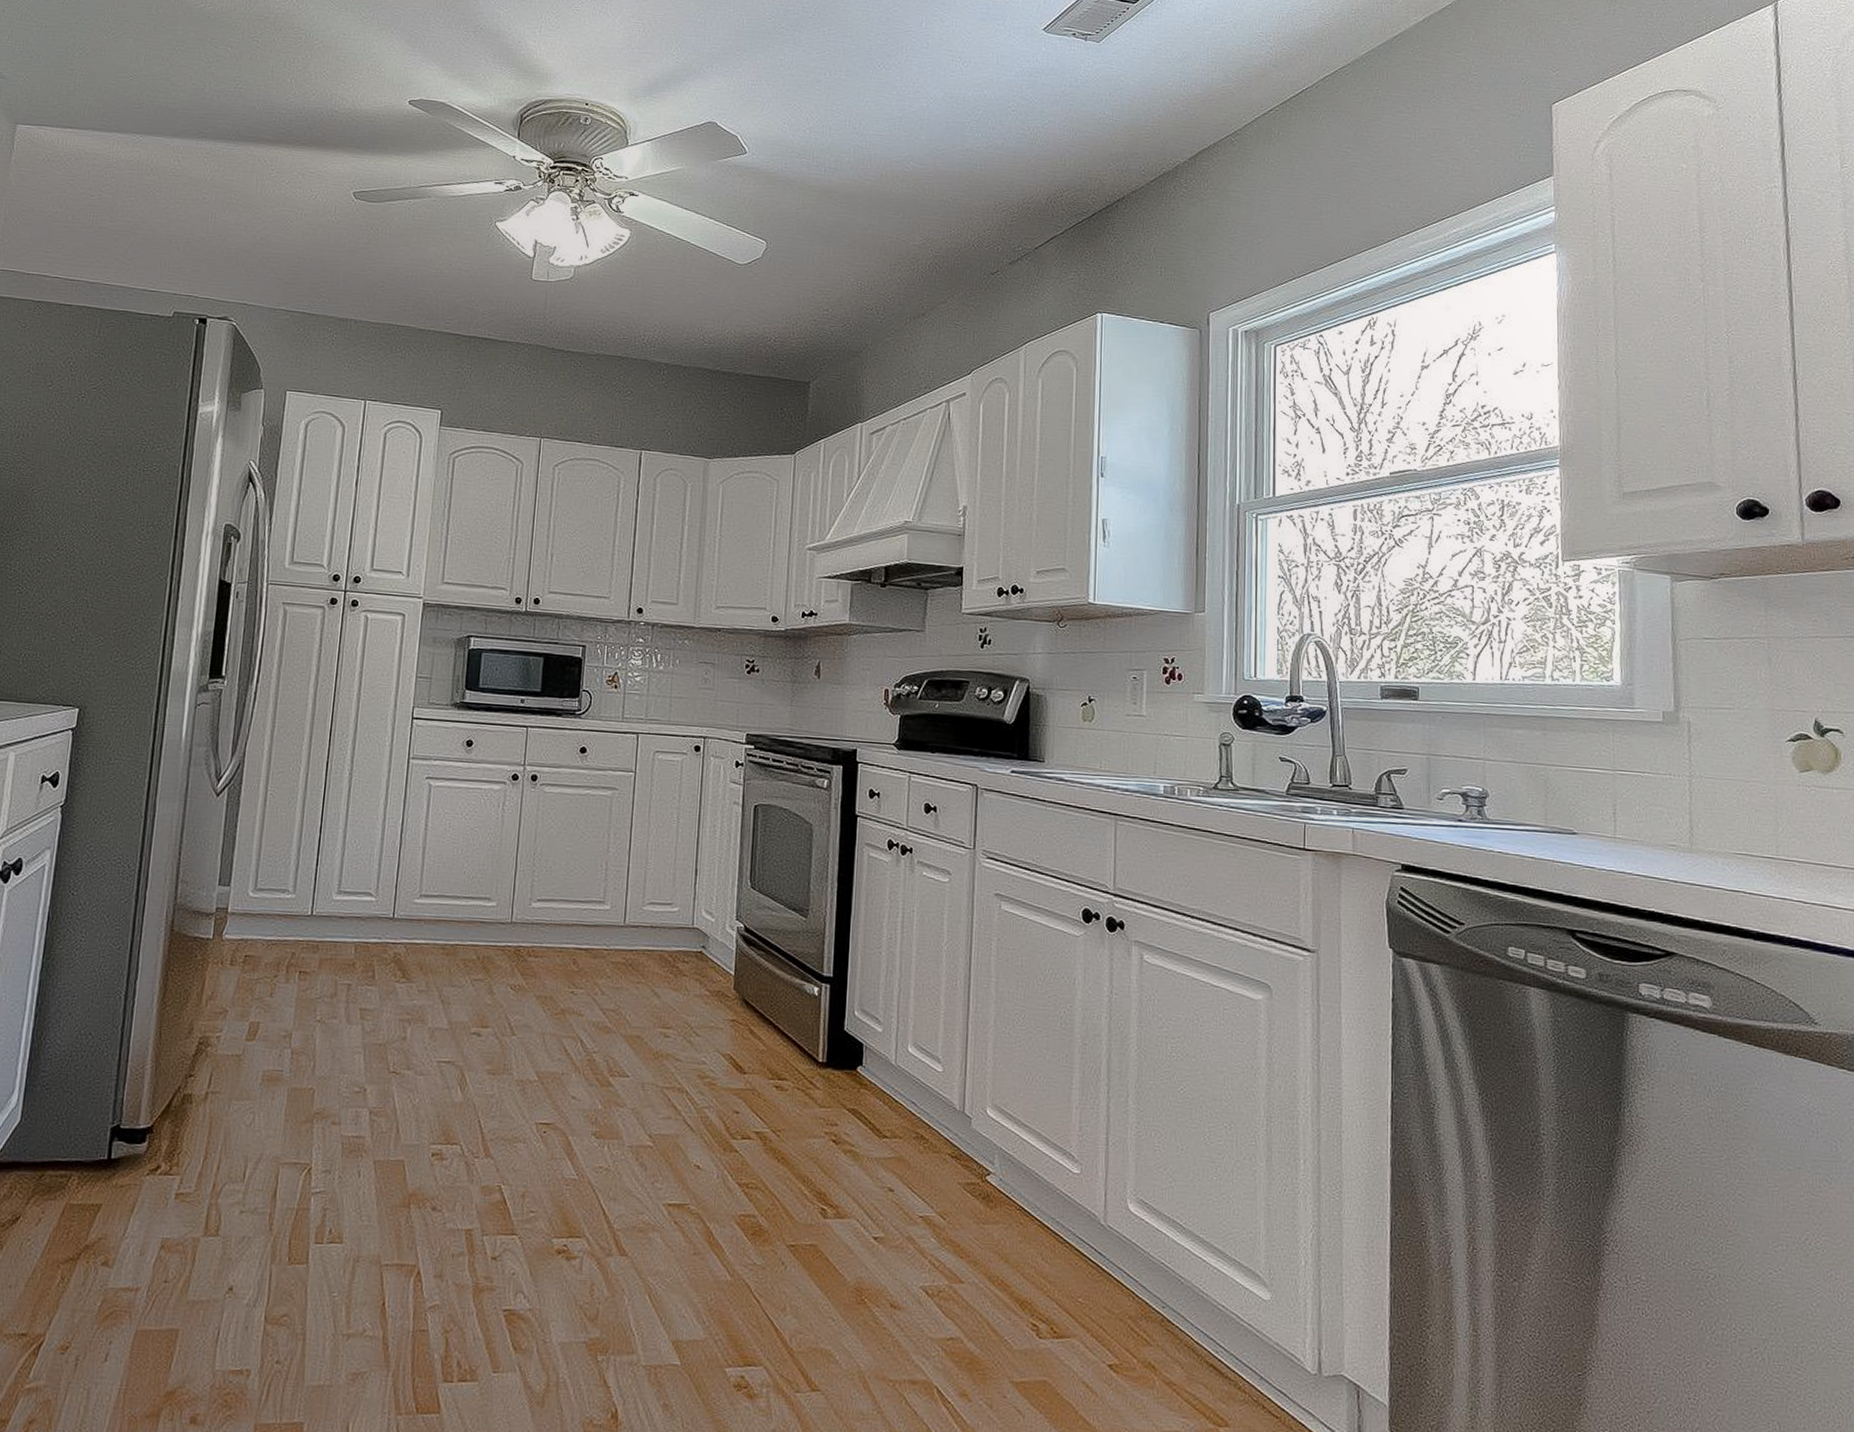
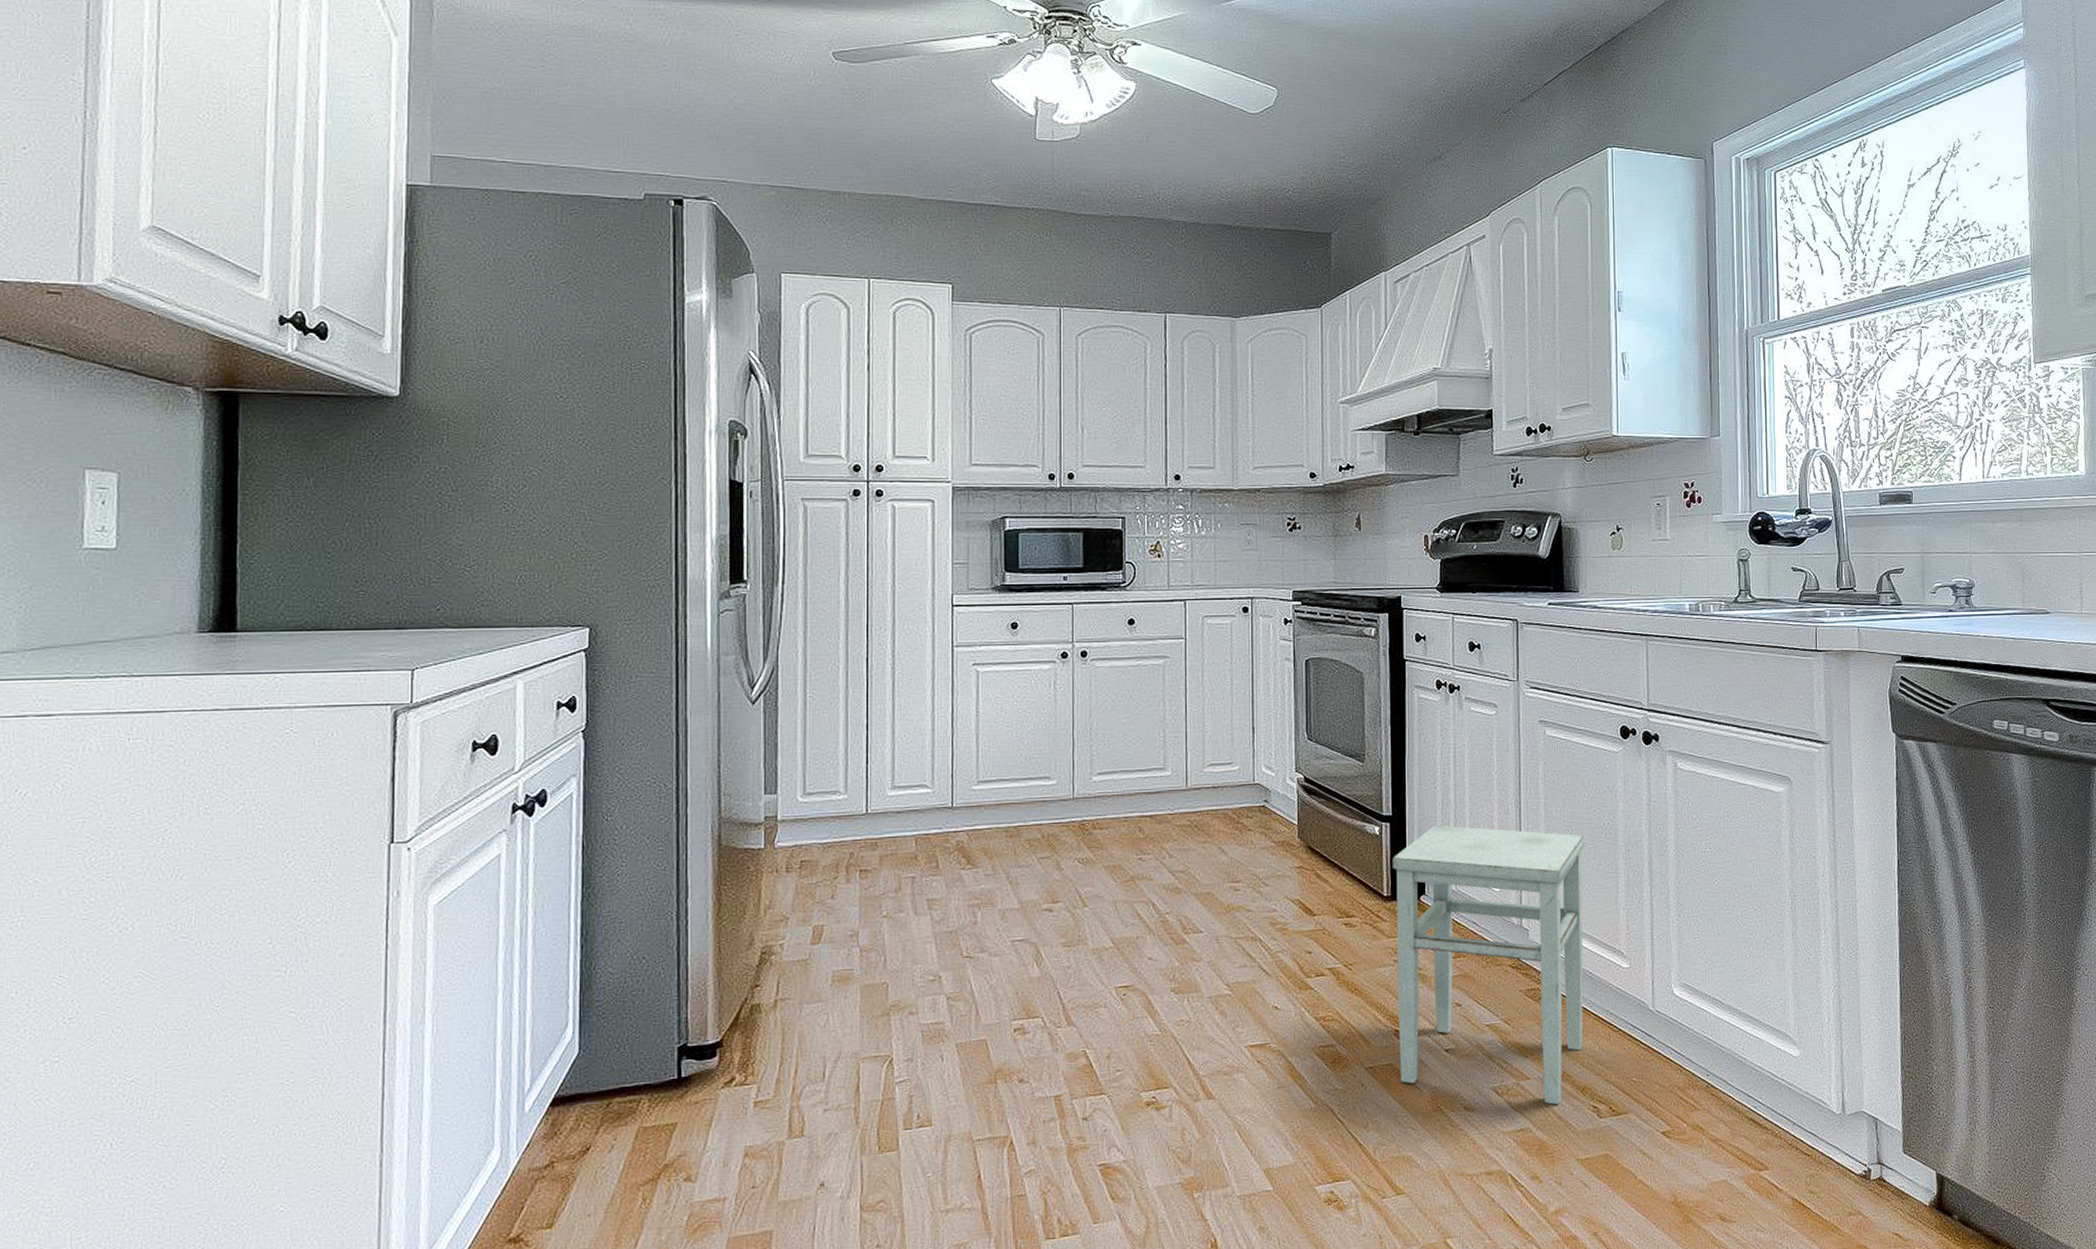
stool: none [824,992,1038,1317] -> present [1392,824,1585,1105]

